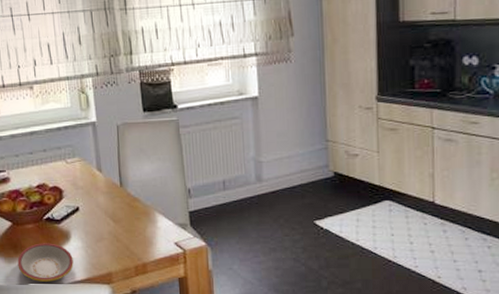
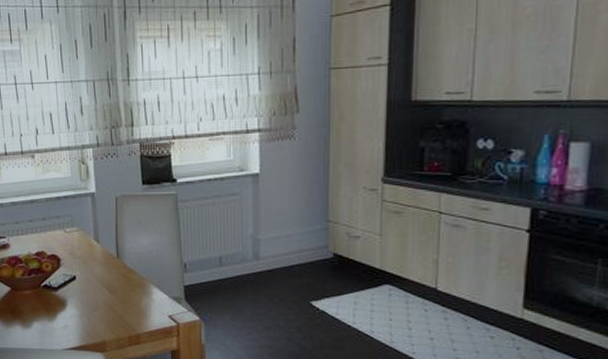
plate: present [17,243,74,282] -> none [15,309,69,347]

